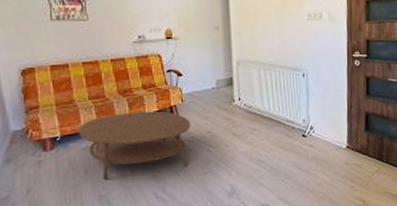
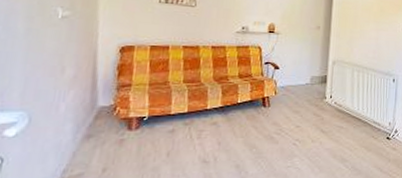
coffee table: present [78,111,191,179] -> none [167,99,281,164]

